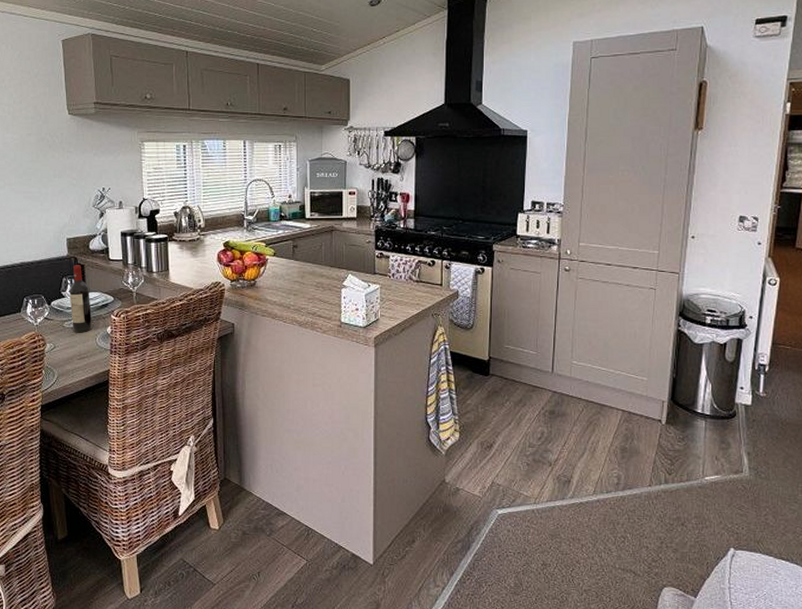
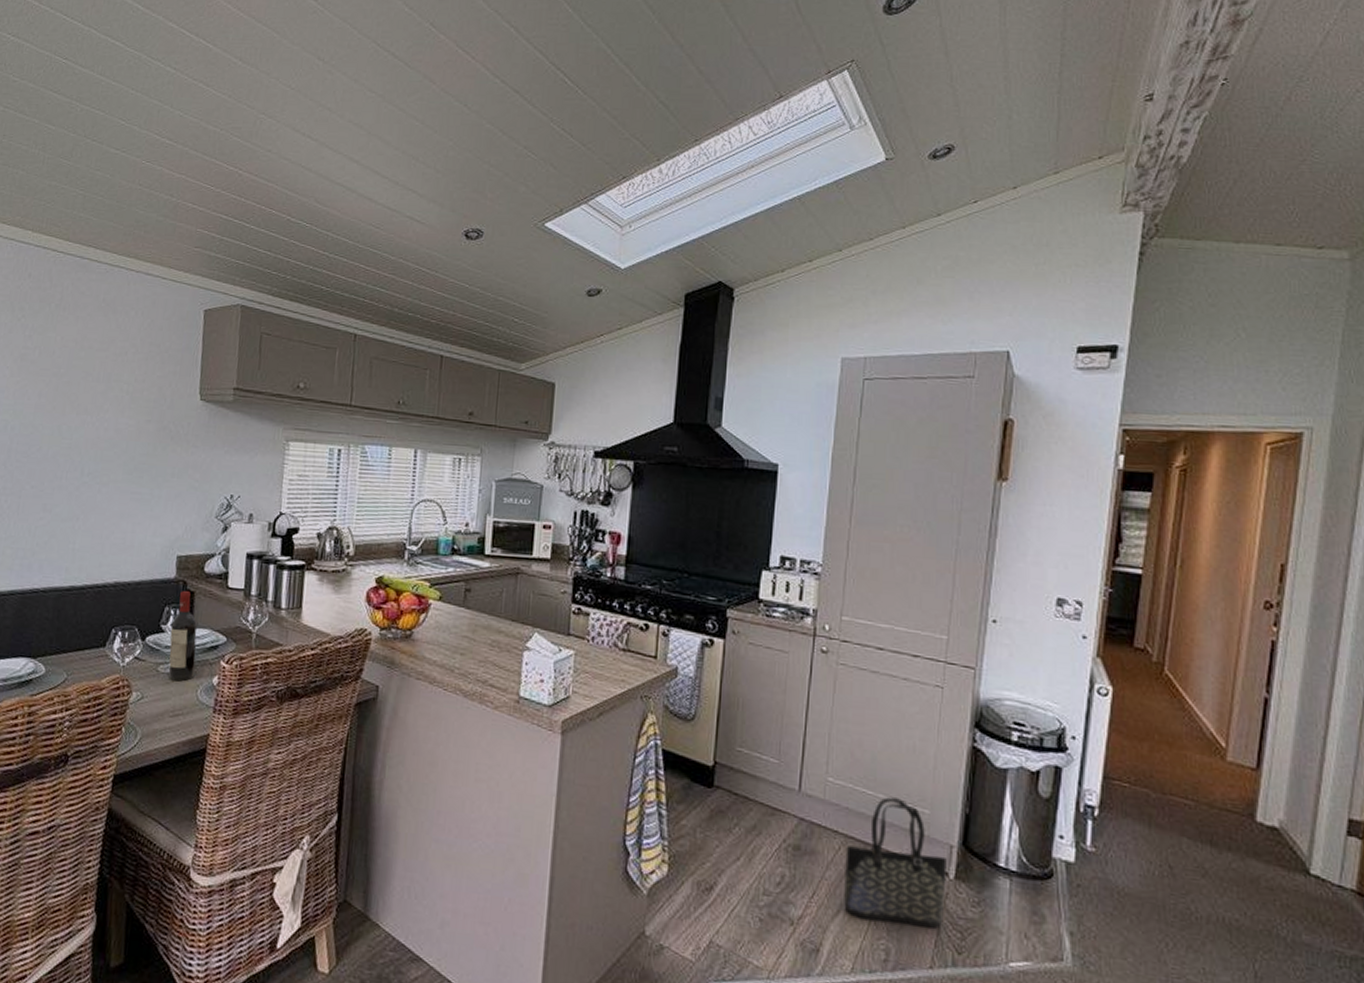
tote bag: none [587,371,660,459] -> present [844,797,947,928]

